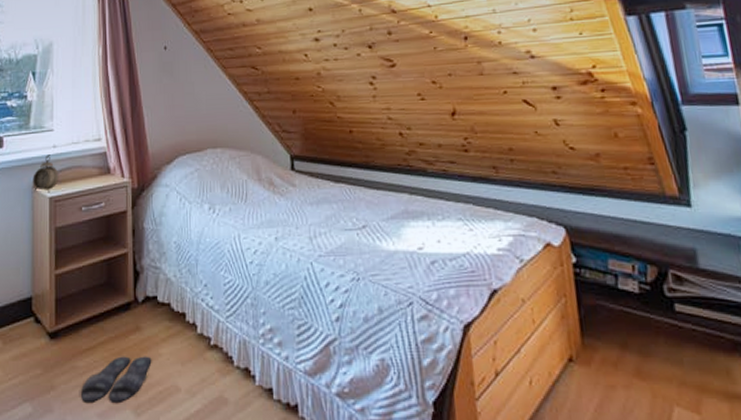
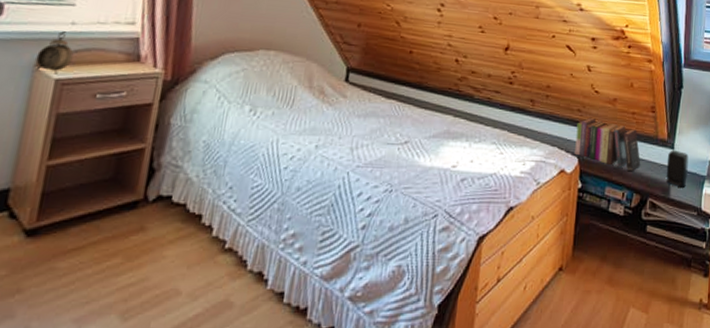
slippers: present [81,356,152,404] -> none [55,257,153,308]
books: none [555,179,650,239] -> present [574,117,641,172]
speaker: none [684,207,719,254] -> present [666,149,689,187]

